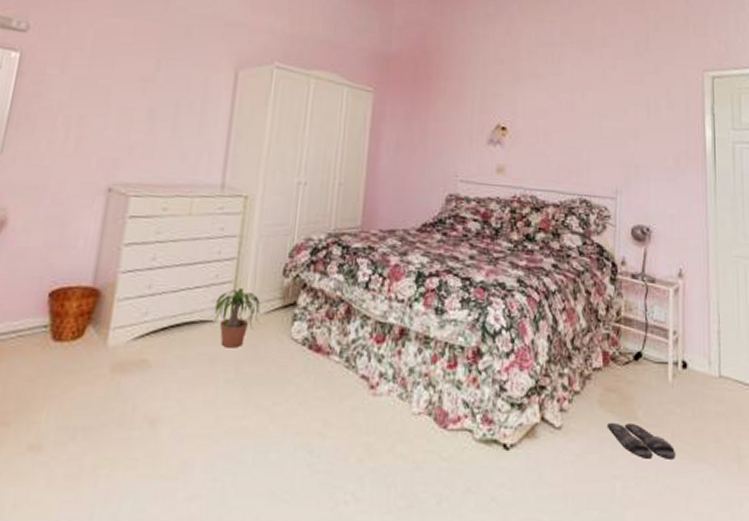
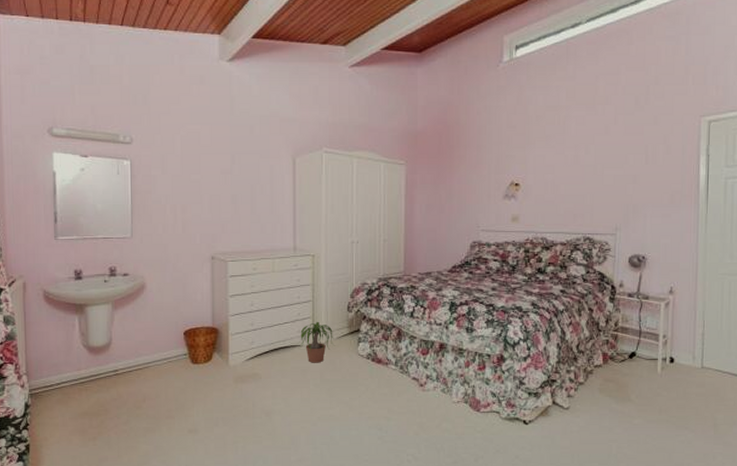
slippers: present [608,423,675,459] -> none [606,404,661,428]

